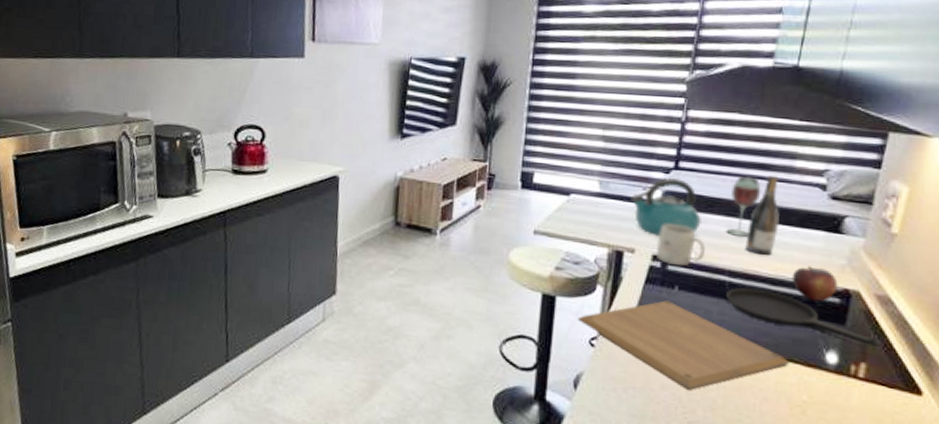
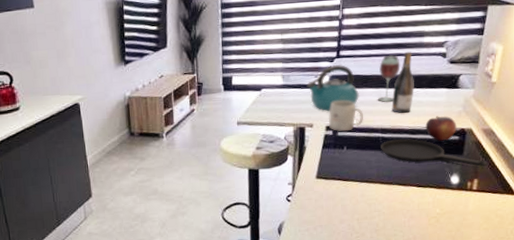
chopping board: present [578,300,789,390] -> none [277,158,427,220]

